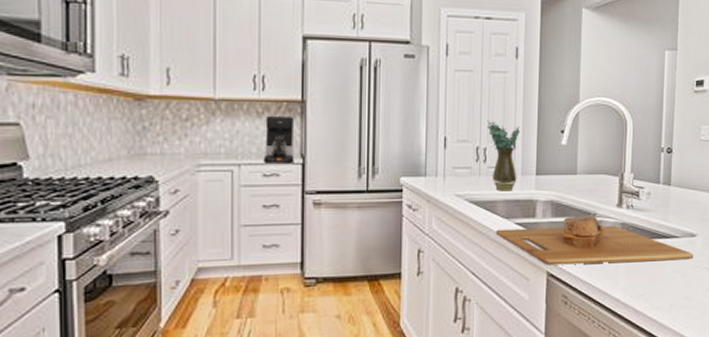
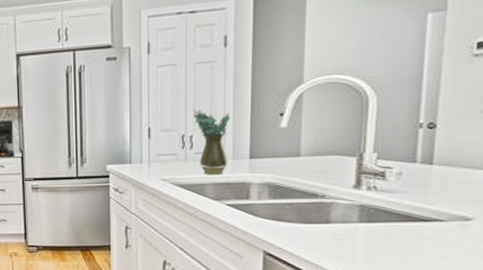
cutting board: present [495,215,694,266] -> none [204,197,467,246]

